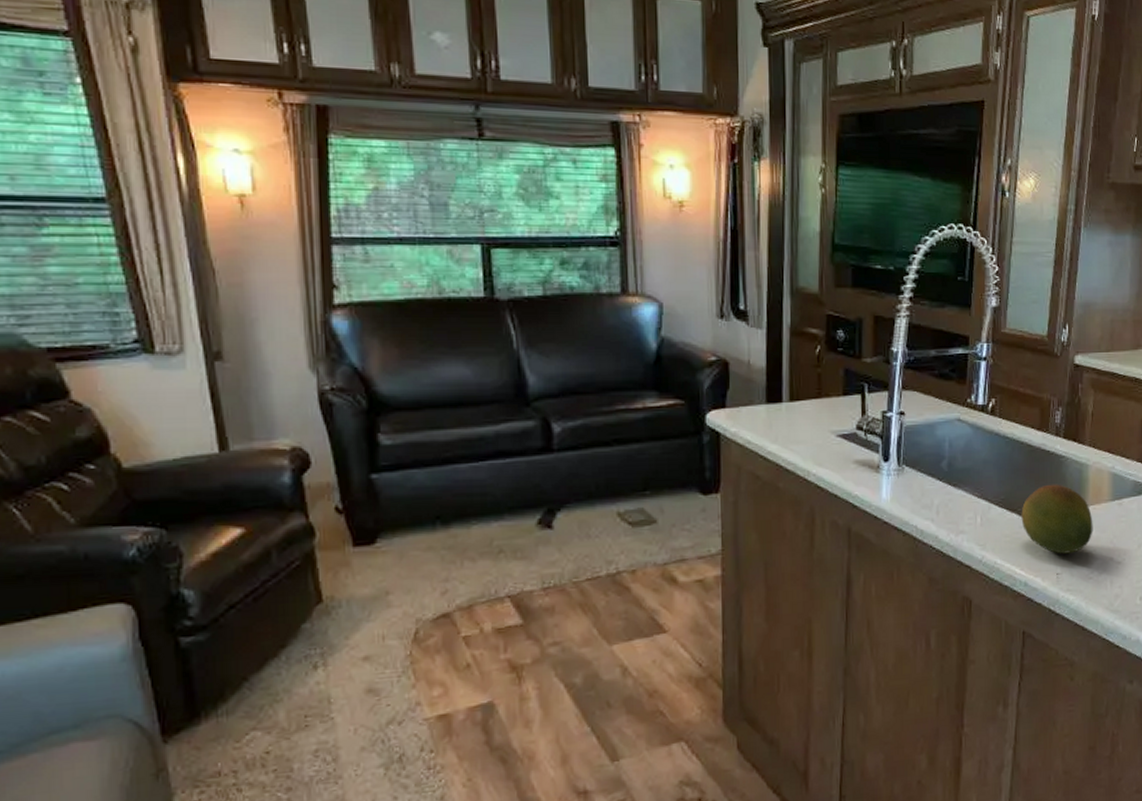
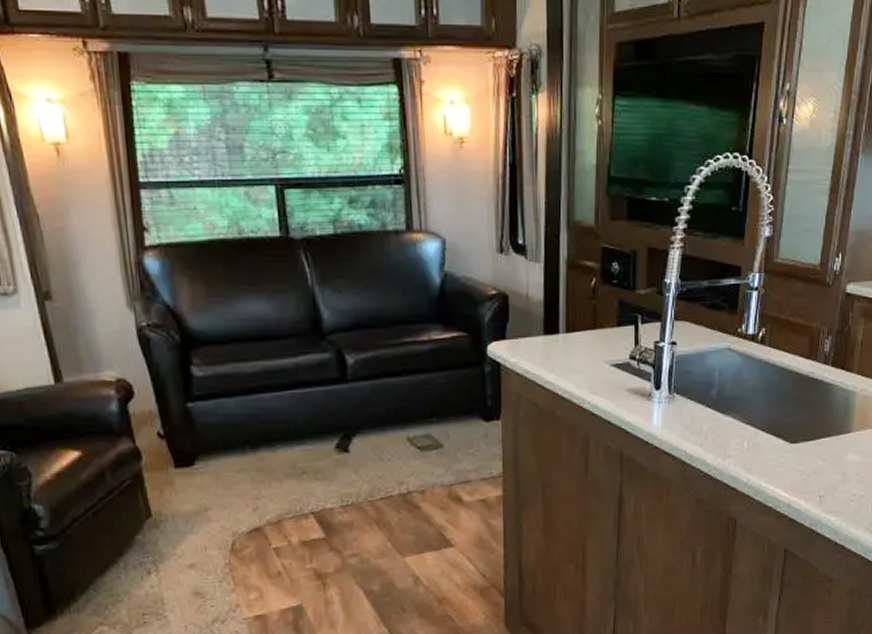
fruit: present [1021,484,1093,554] -> none [787,410,858,478]

